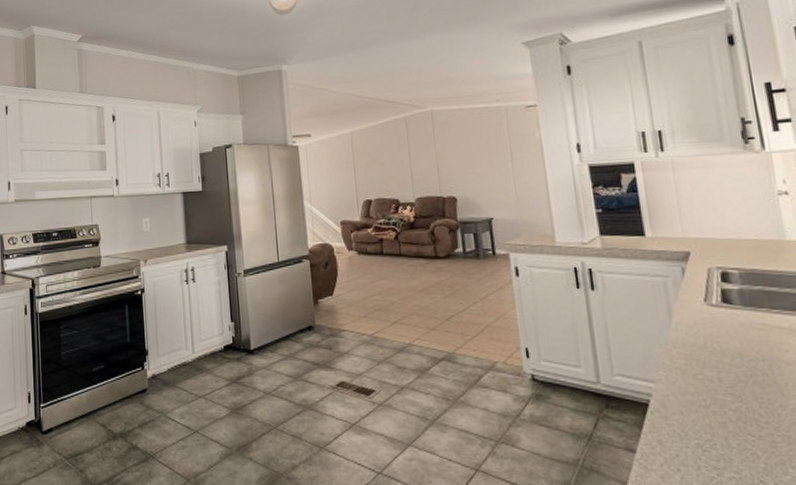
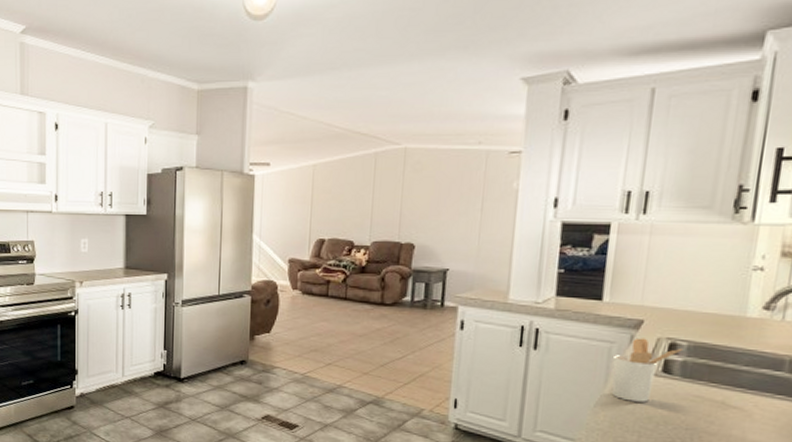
utensil holder: none [669,269,735,335] -> present [611,338,682,402]

